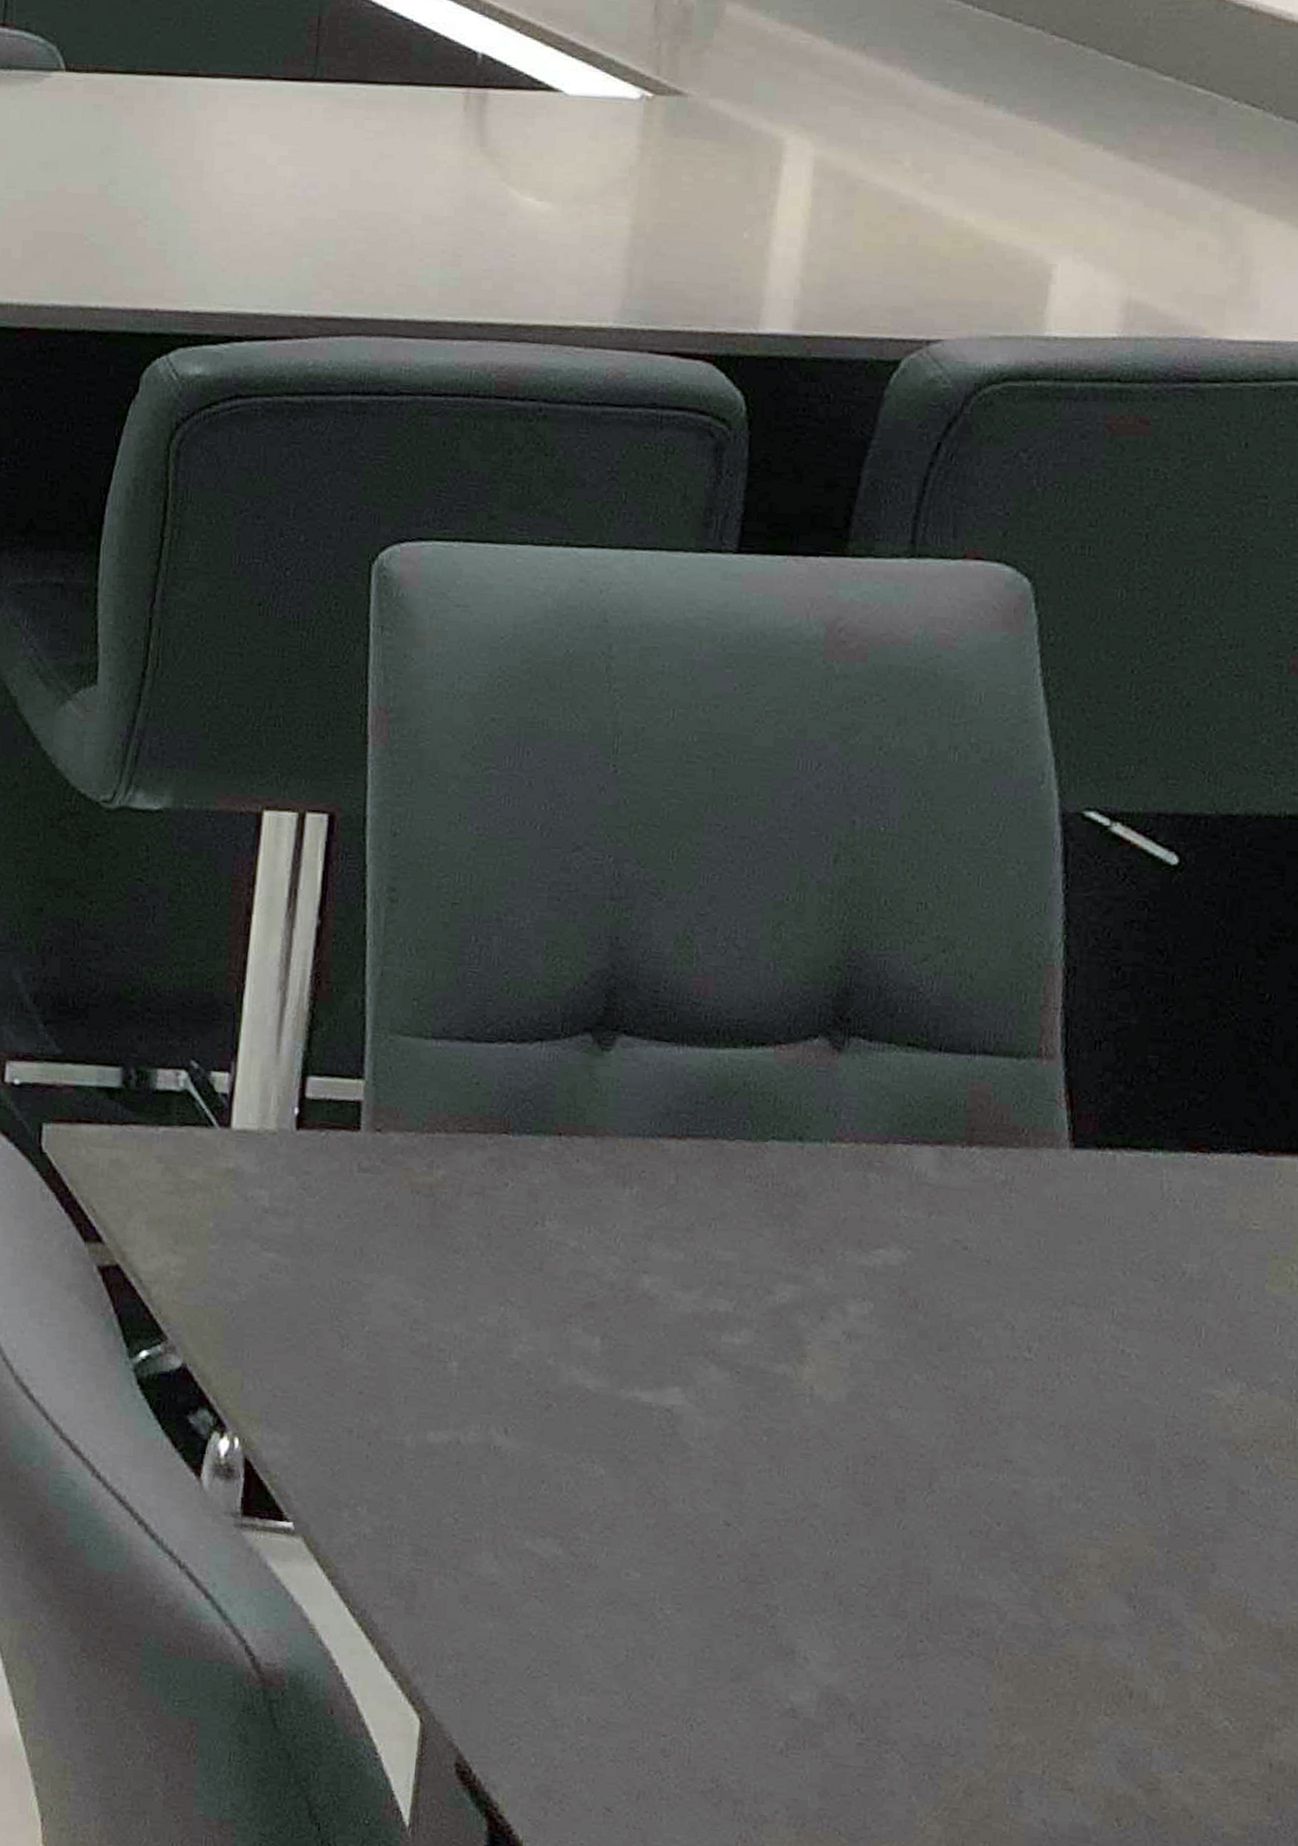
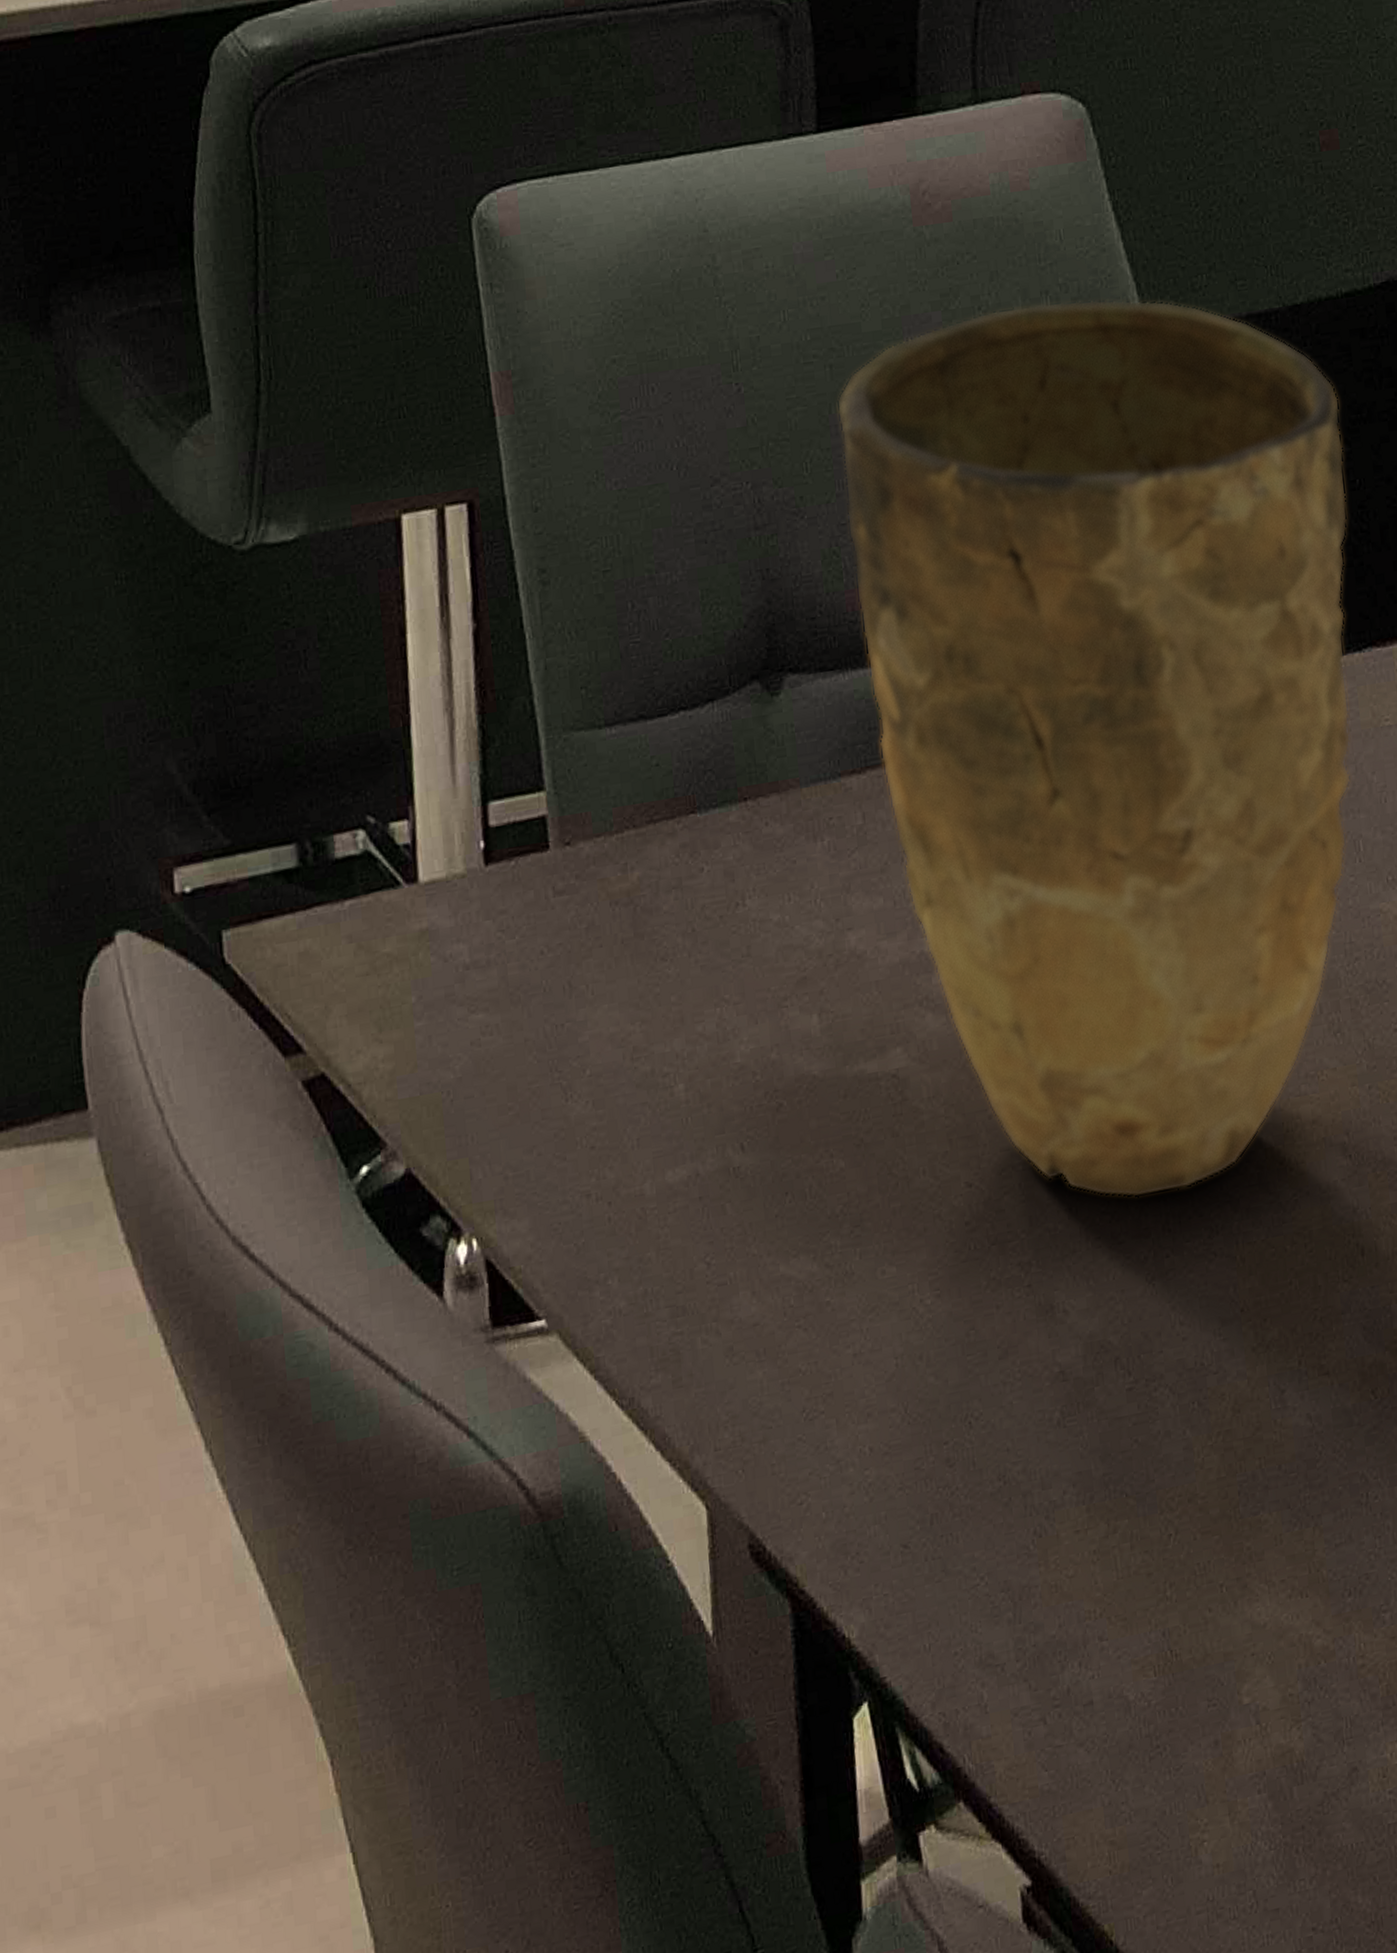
vase: none [703,753,1262,1589] -> present [836,299,1352,1199]

